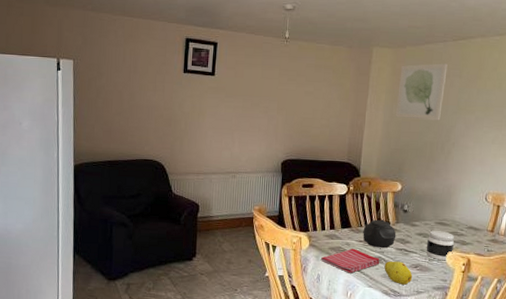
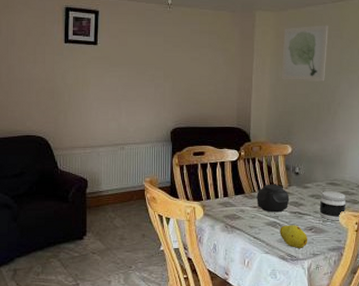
dish towel: present [320,248,380,274] -> none [215,215,275,241]

